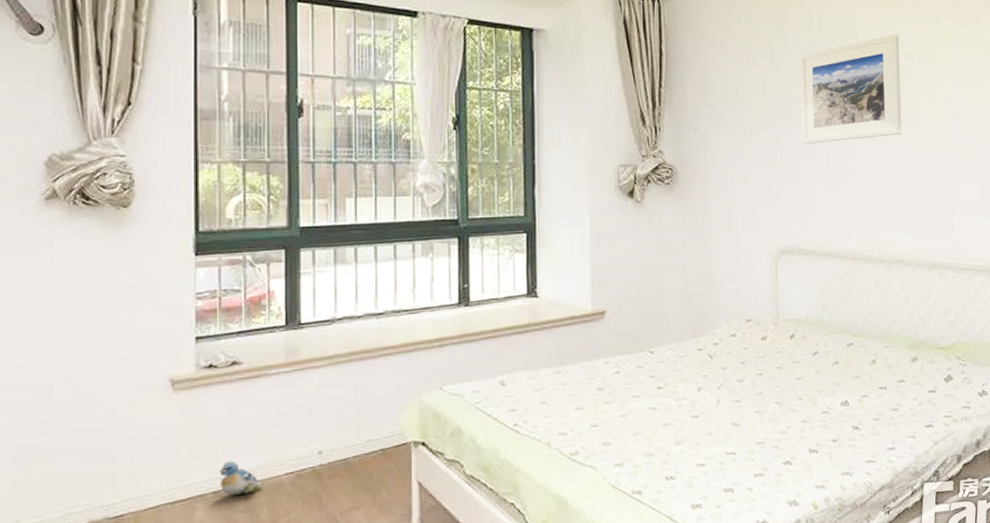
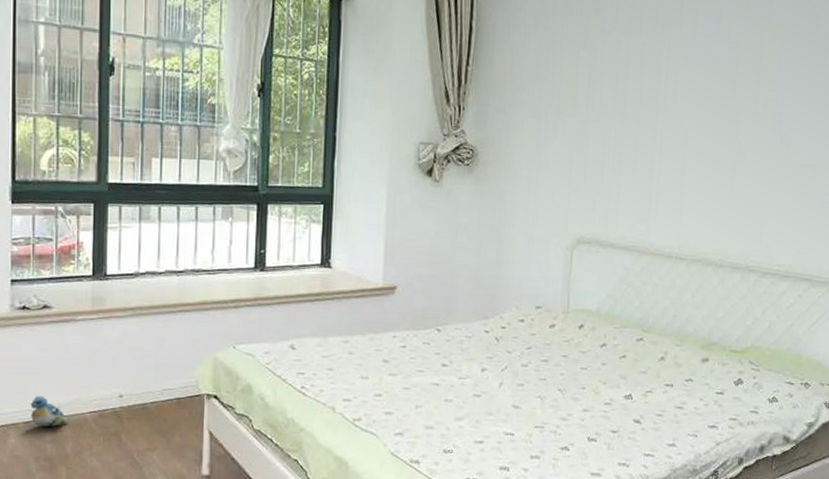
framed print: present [799,34,902,145] -> none [610,21,727,134]

